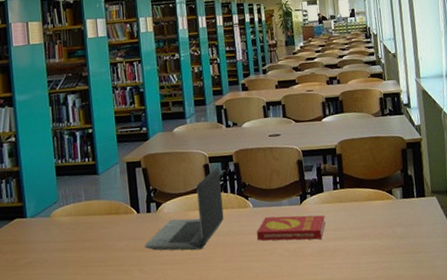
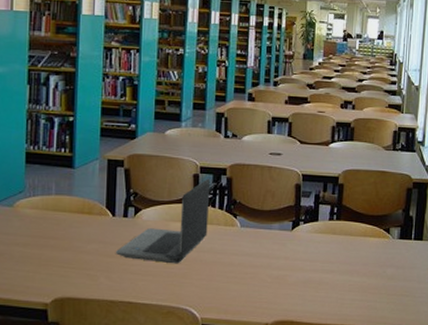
book: present [257,215,326,241] -> none [240,238,316,269]

